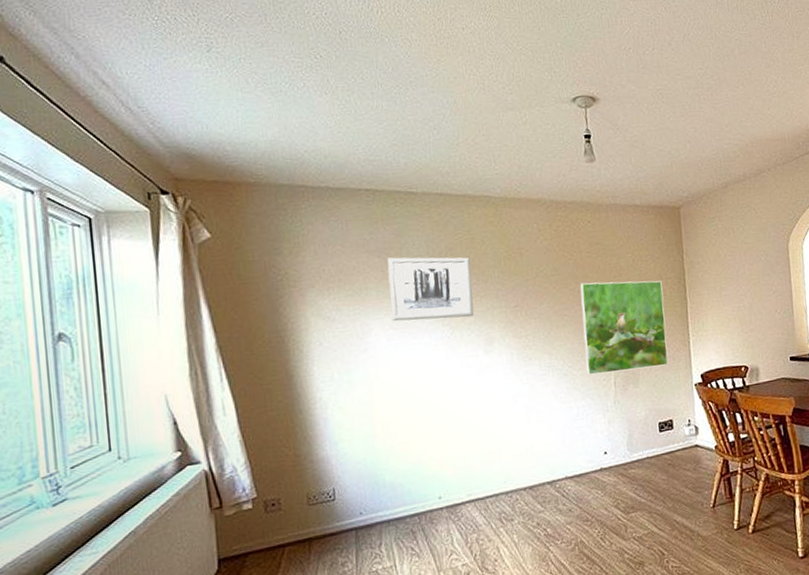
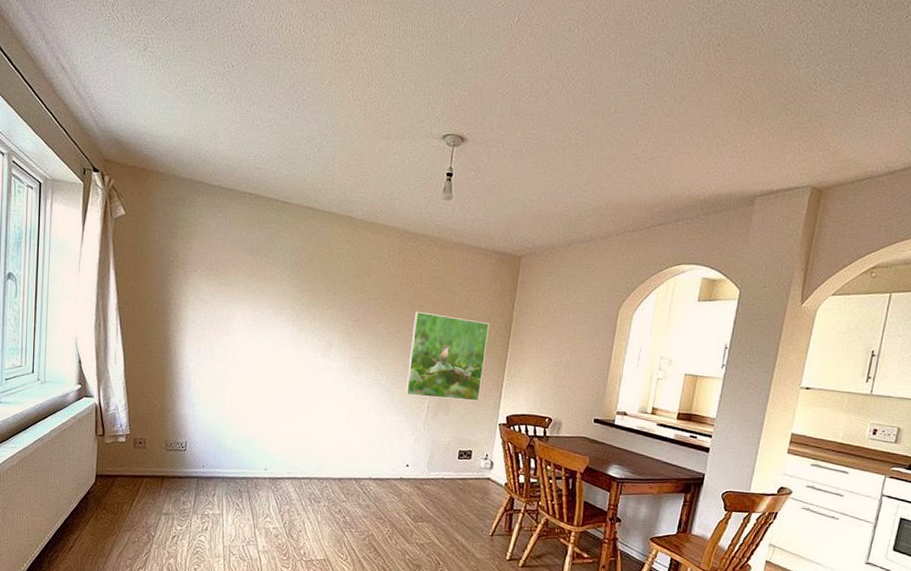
wall art: present [387,257,475,322] -> none [252,257,325,323]

